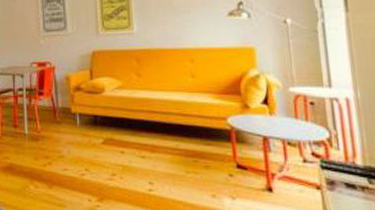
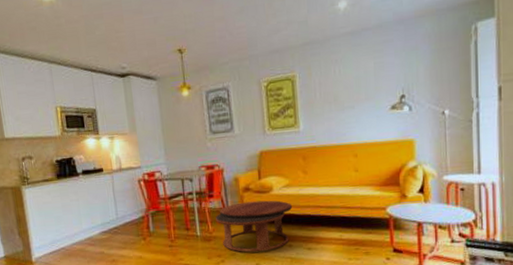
coffee table: none [45,101,125,156] -> present [216,200,293,253]

